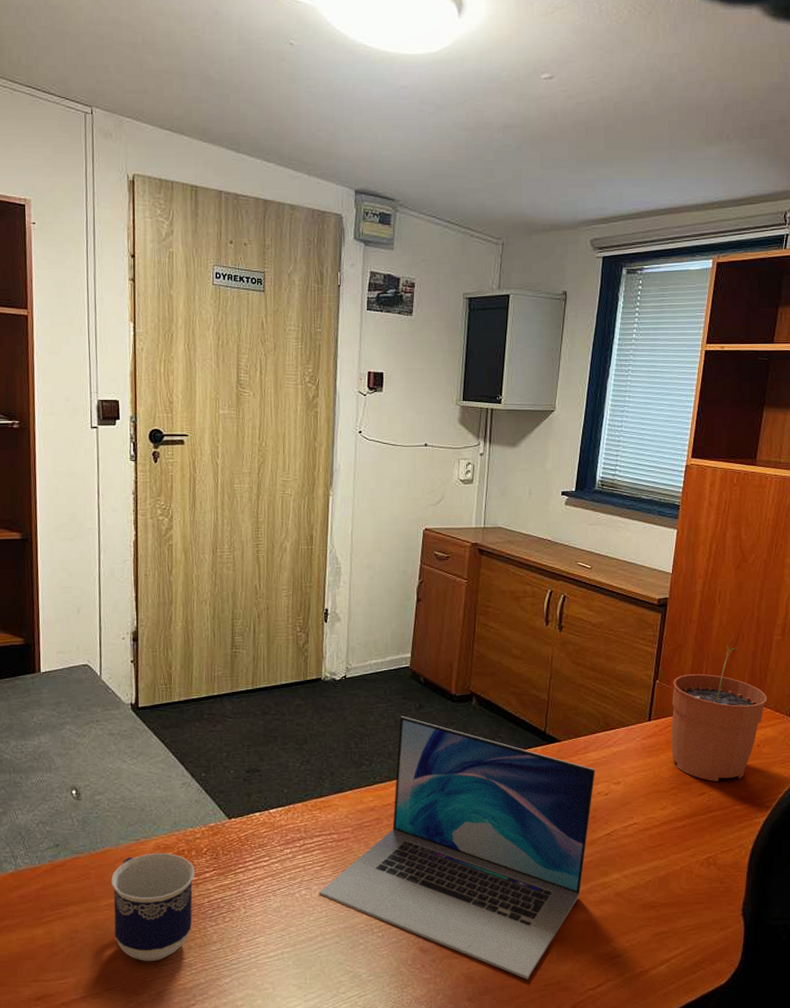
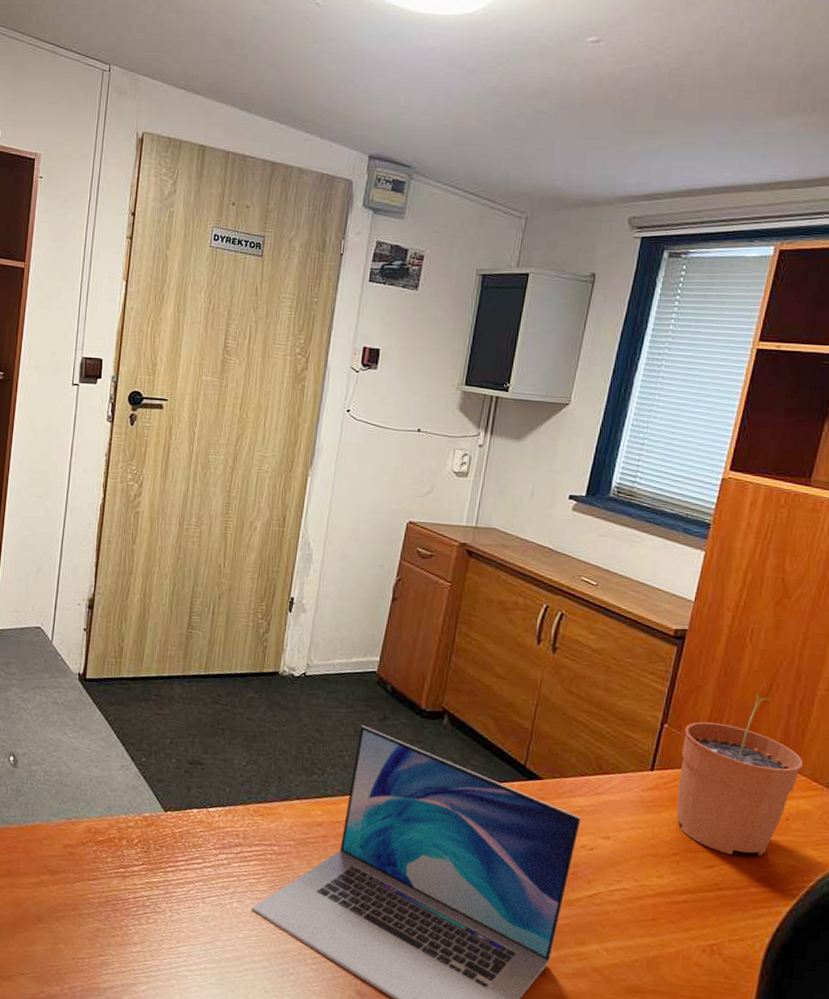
cup: present [111,852,195,961] -> none [34,835,124,953]

